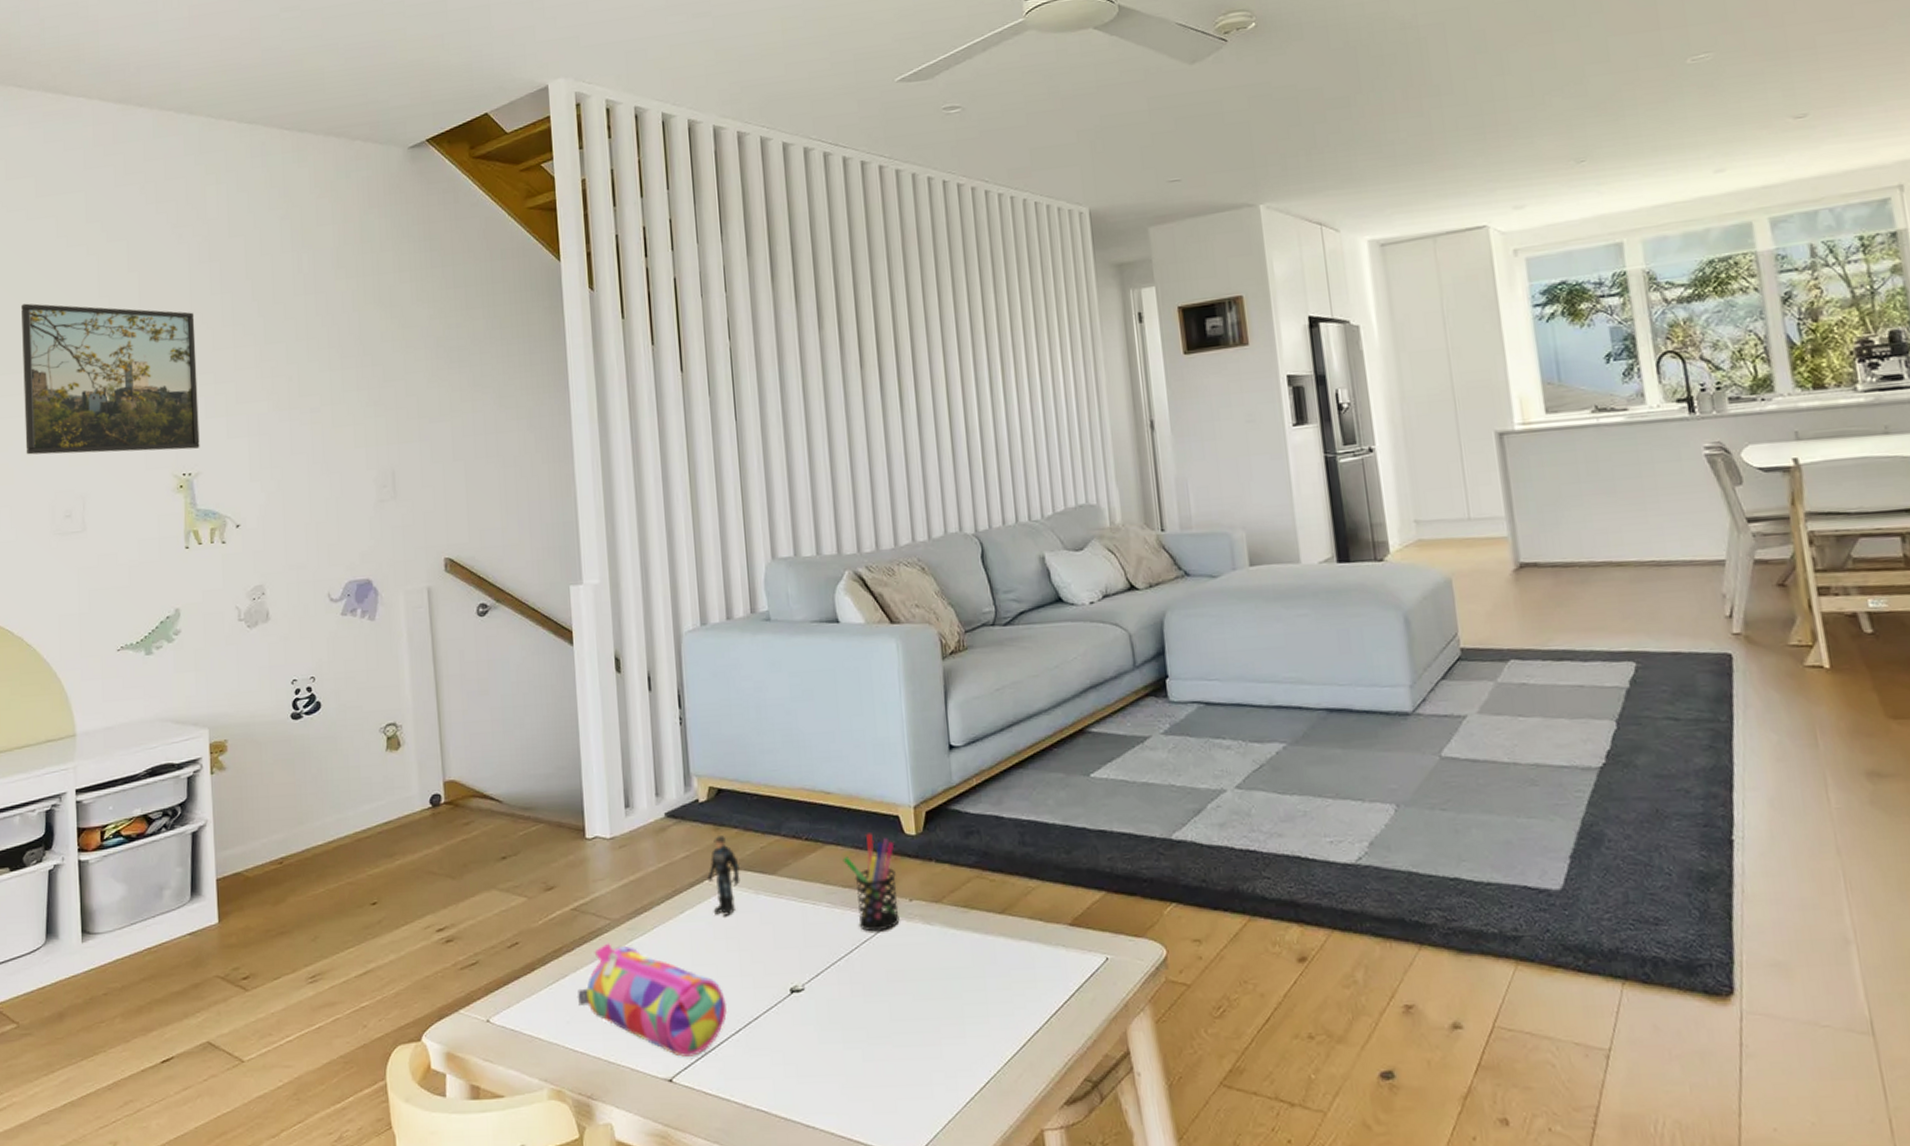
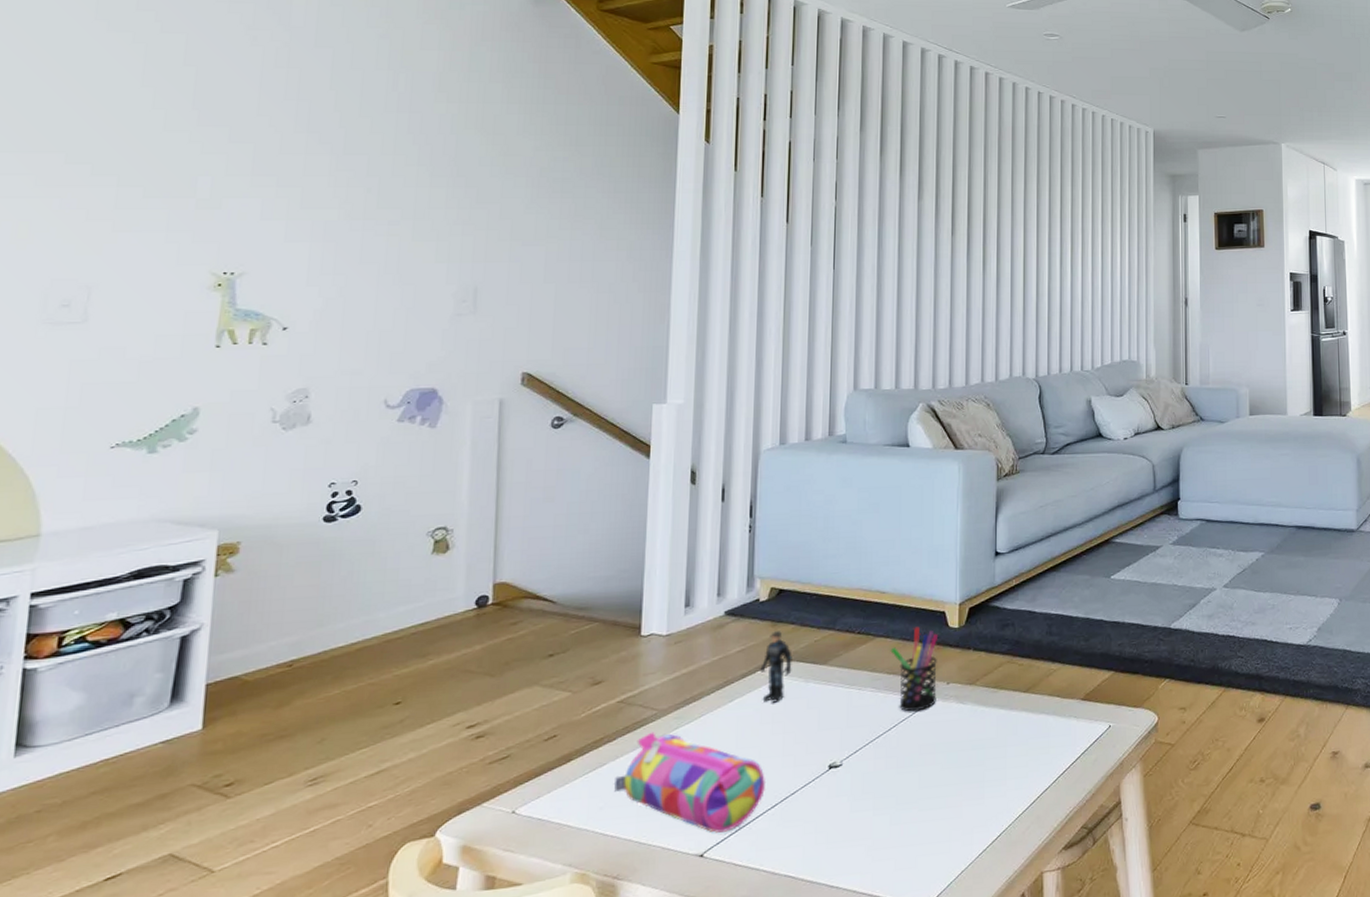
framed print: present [21,303,200,455] -> none [17,81,261,249]

